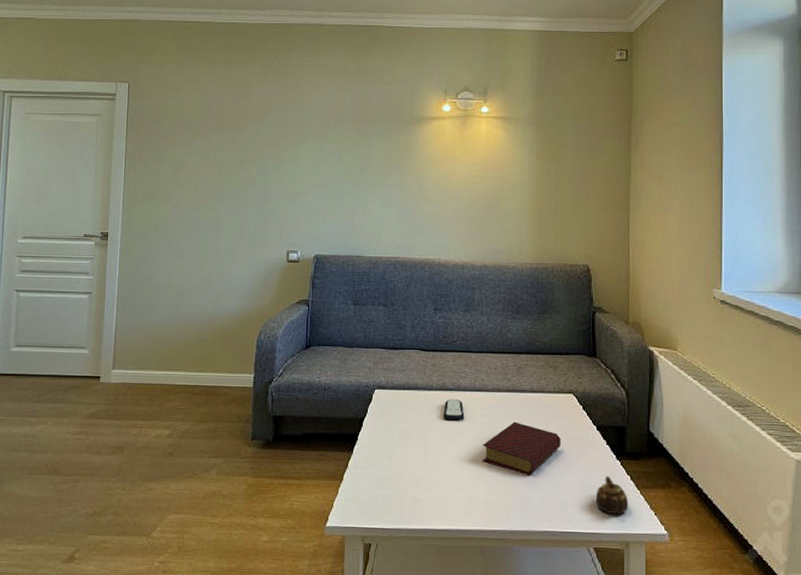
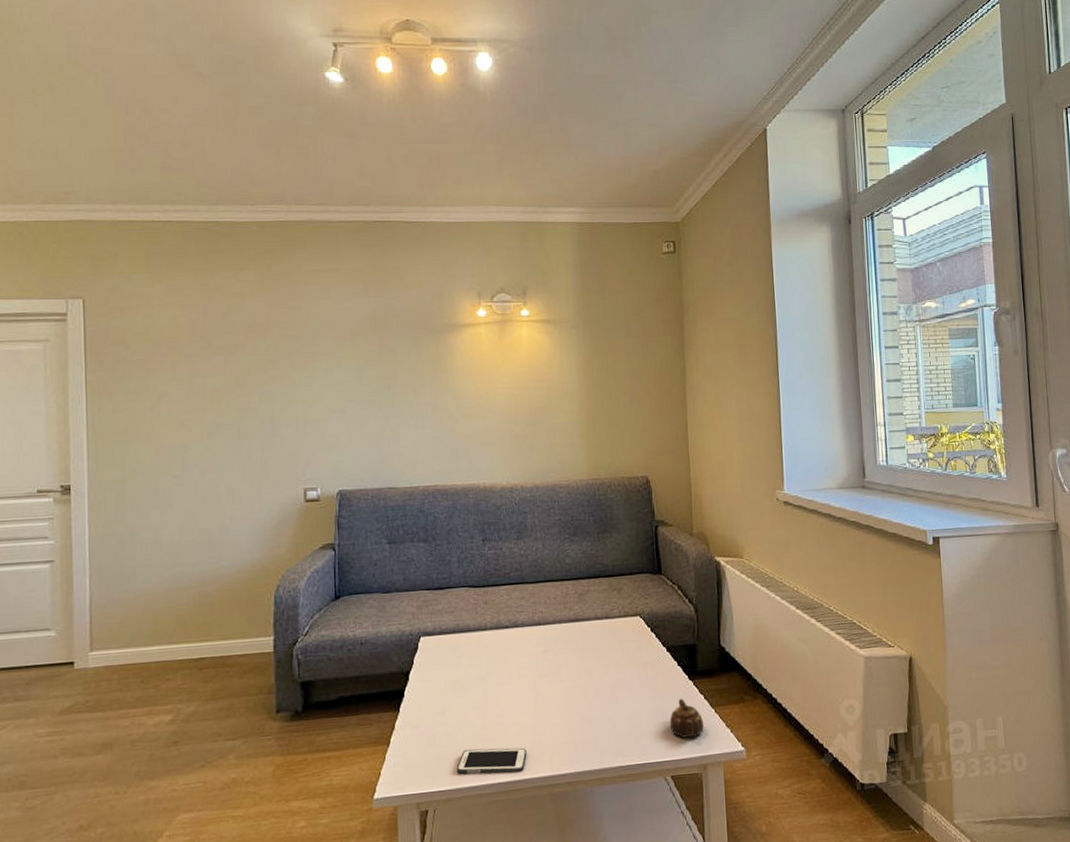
cell phone: none [398,494,461,523] -> present [456,747,527,774]
remote control: present [443,399,465,422] -> none [500,637,524,663]
book: present [482,421,561,476] -> none [545,653,630,710]

